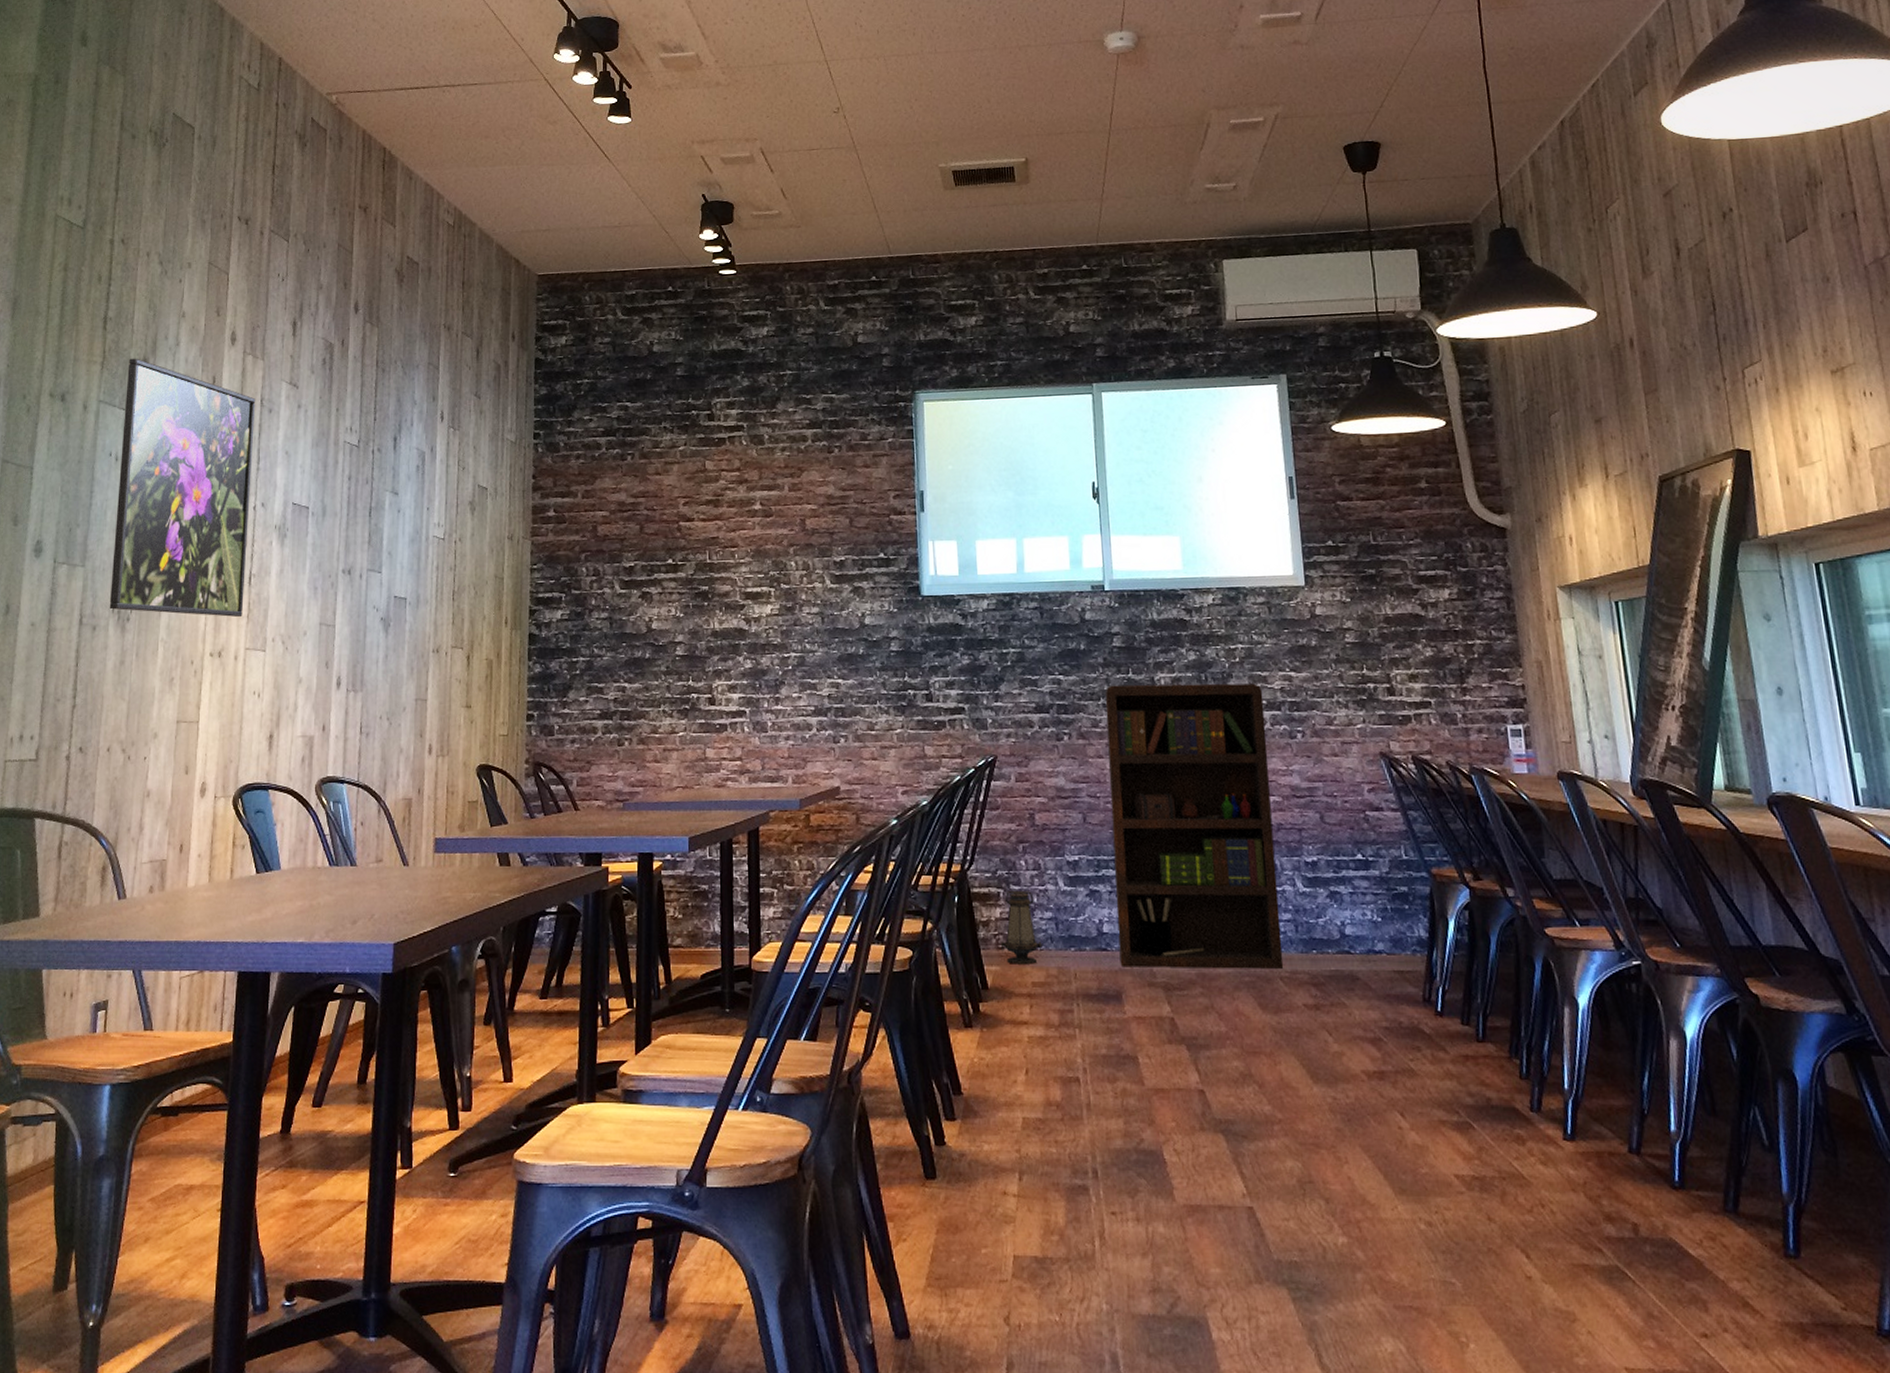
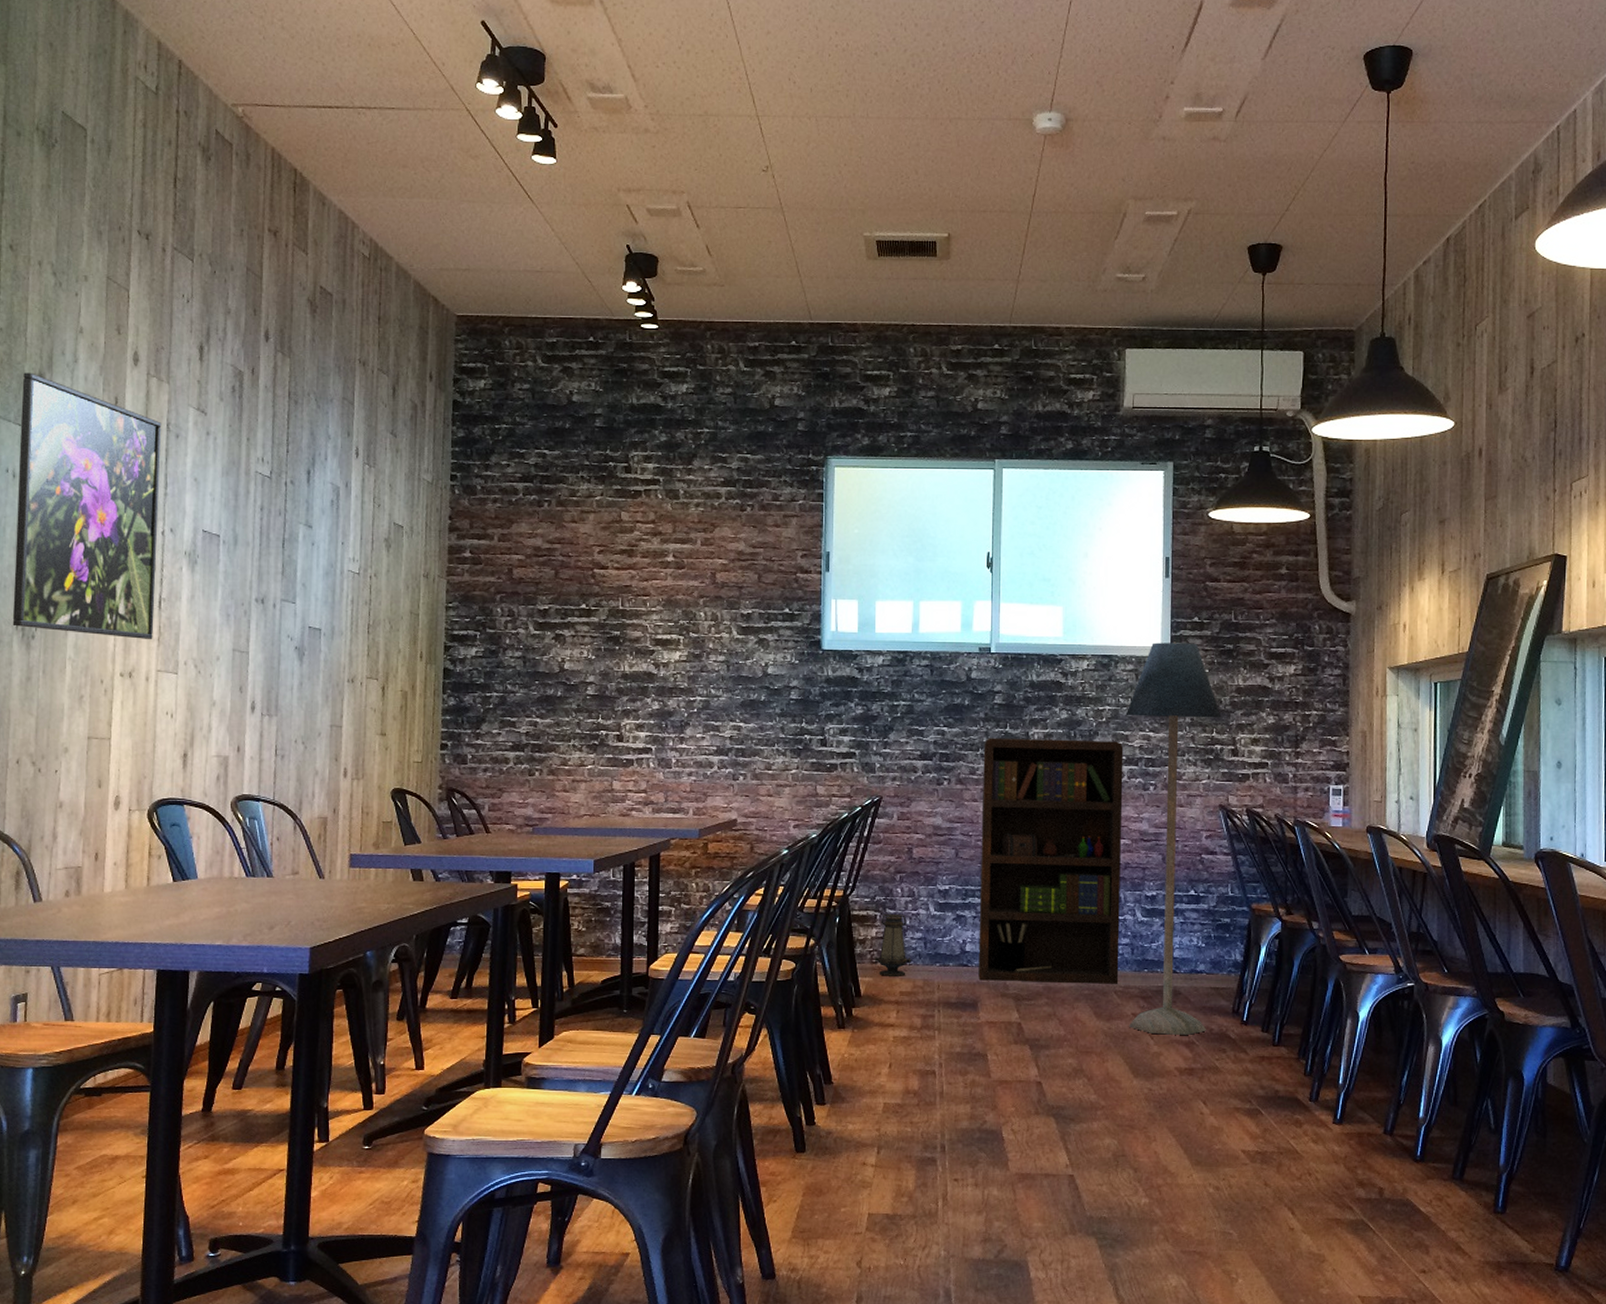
floor lamp: none [1261,569,1395,1030] -> present [1125,641,1222,1035]

